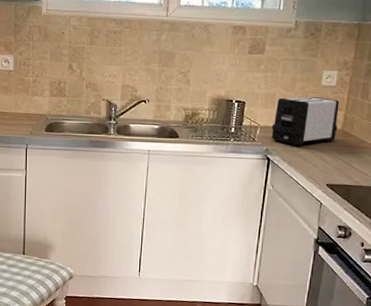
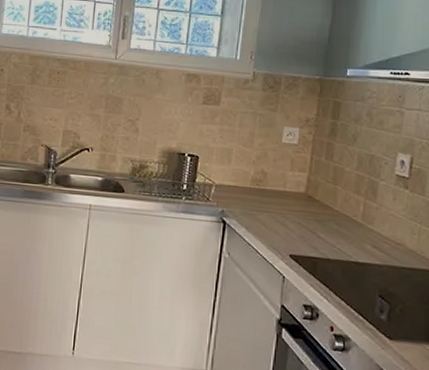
toaster: present [271,97,339,147] -> none [227,154,302,210]

